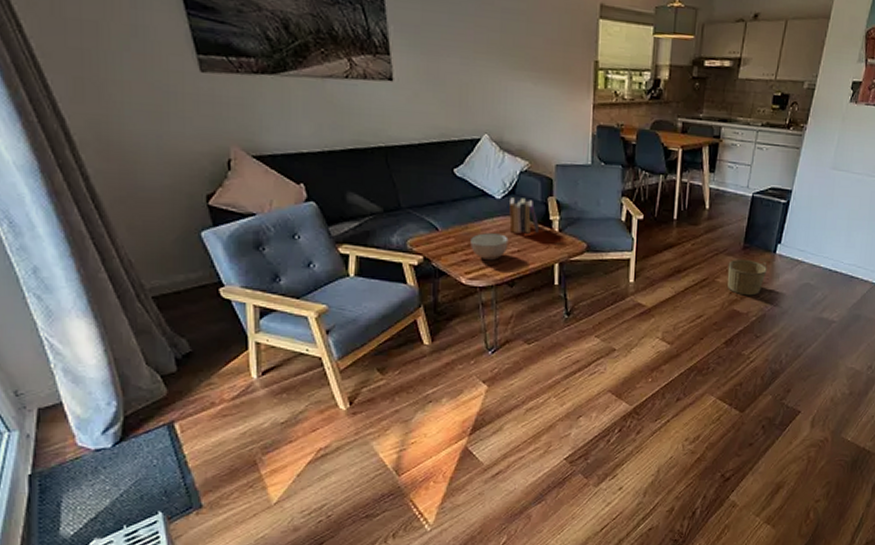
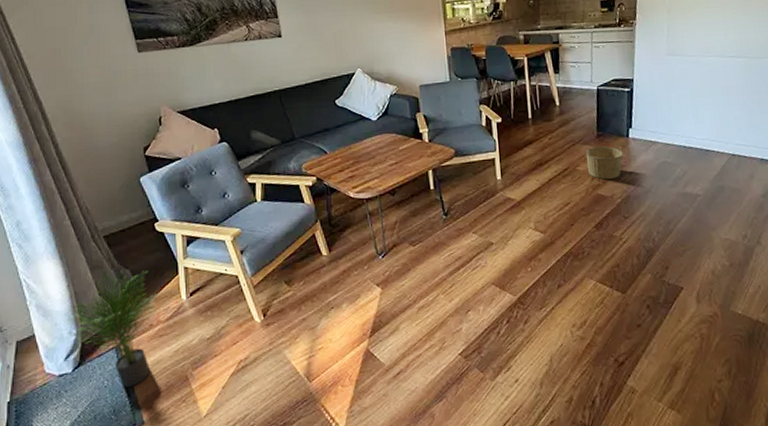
potted plant: none [102,336,221,469] -> present [65,270,158,388]
bowl: present [469,233,509,261] -> none [353,150,387,175]
books: present [509,197,539,234] -> none [384,117,411,148]

